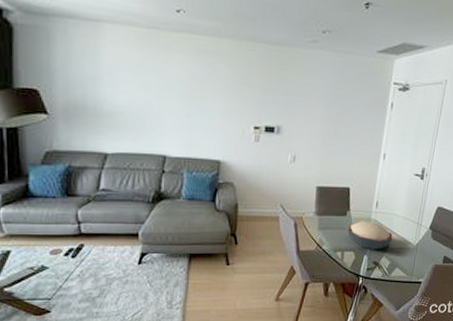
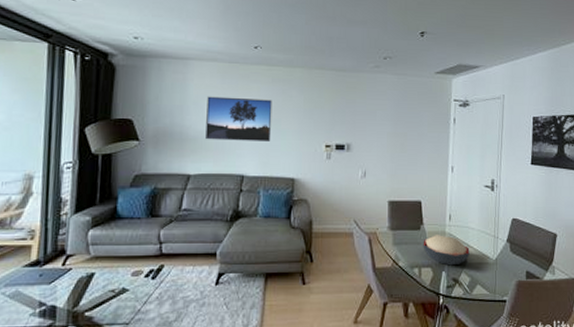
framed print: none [123,66,197,120] -> present [205,96,272,141]

